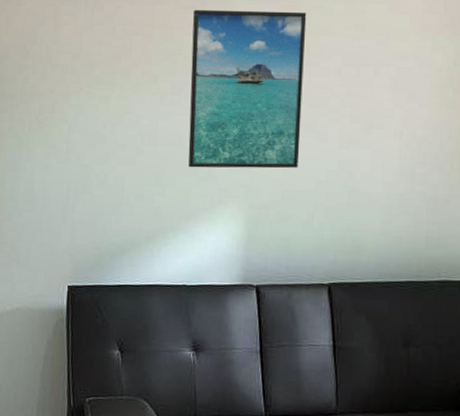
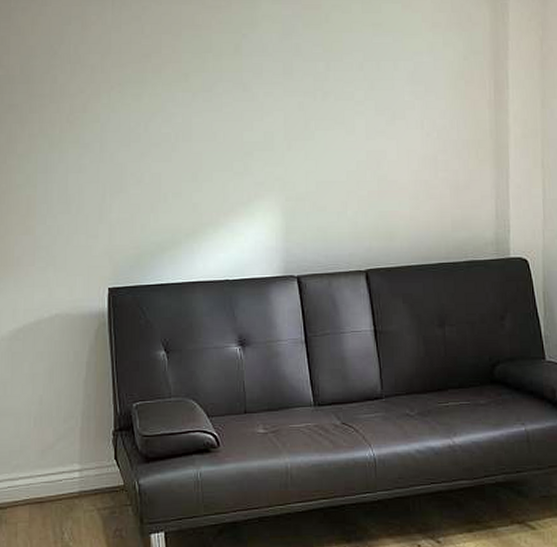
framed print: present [188,9,307,169] -> none [219,9,330,163]

